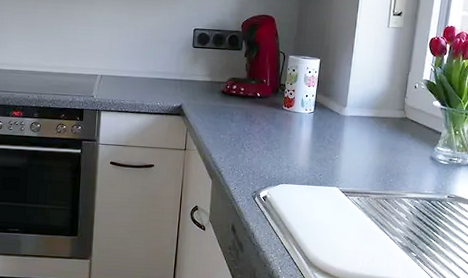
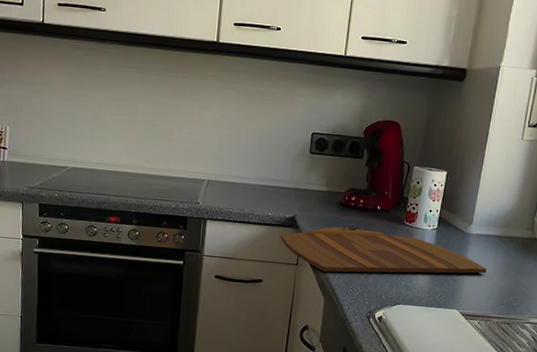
cutting board: none [169,111,363,156] -> present [280,225,487,274]

